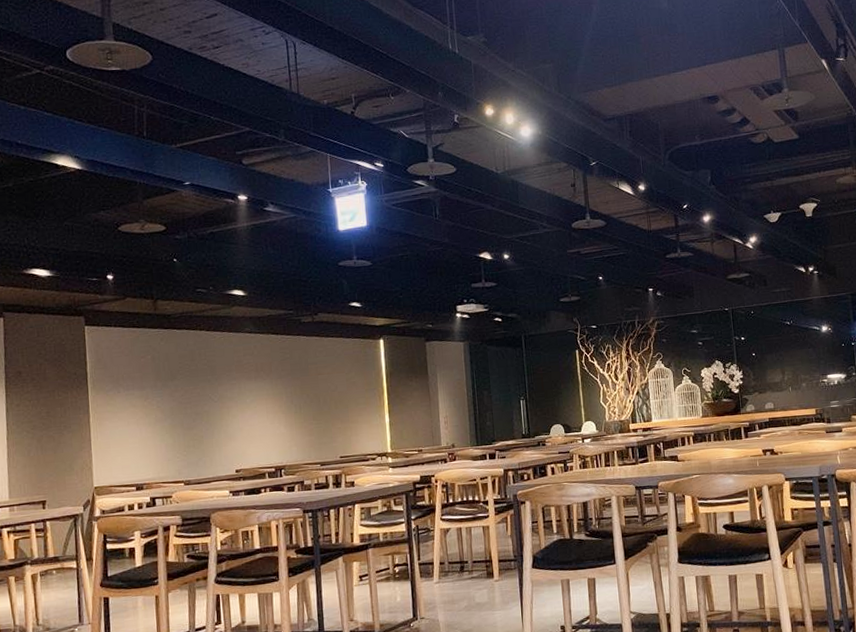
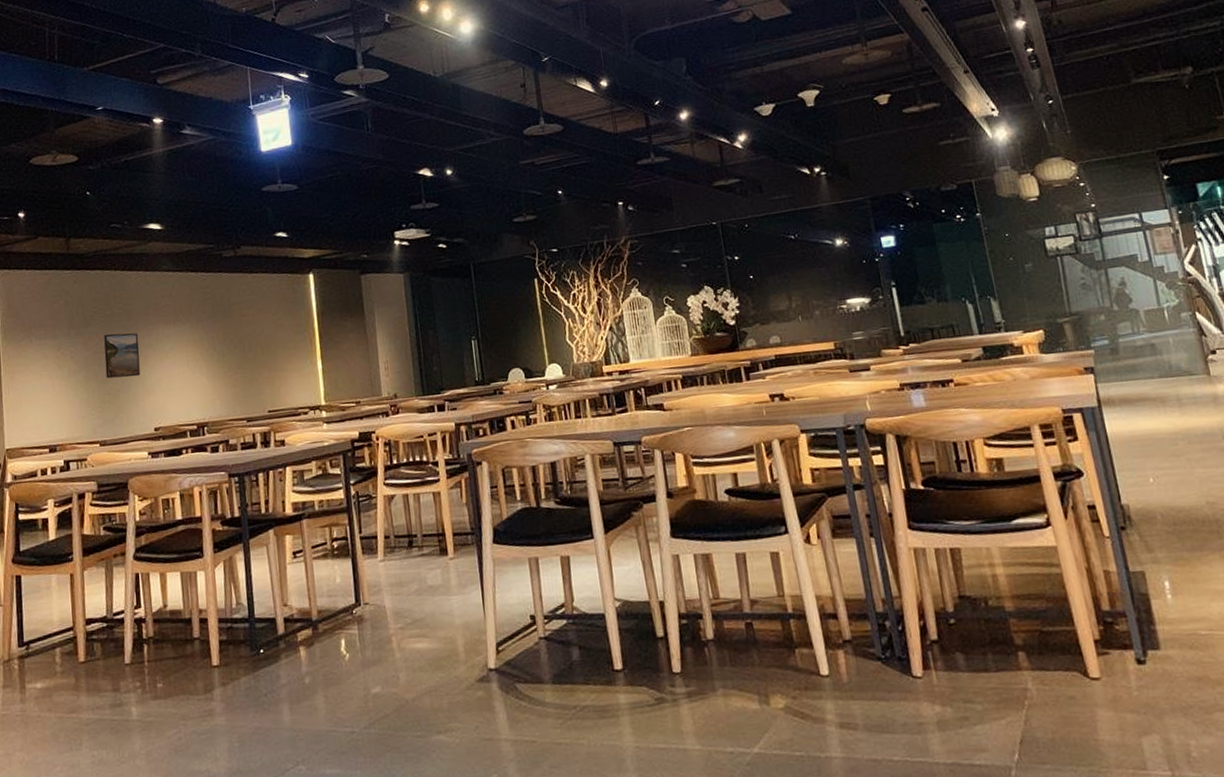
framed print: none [189,386,223,426] -> present [104,333,141,379]

